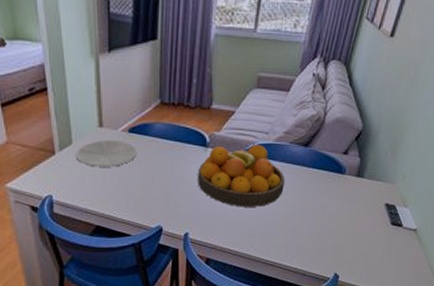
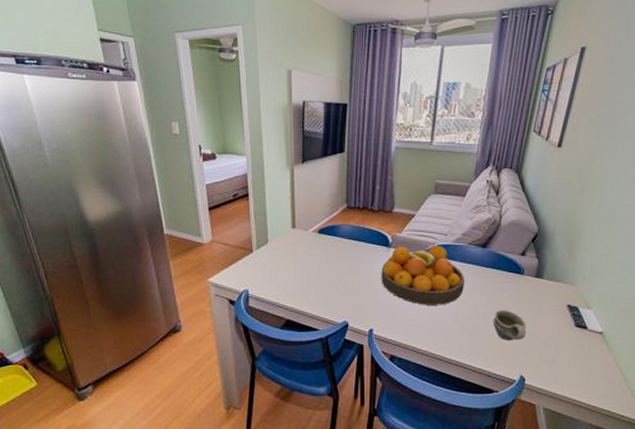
plate: present [76,139,137,167] -> none [271,239,326,264]
cup: none [311,210,344,240] -> present [493,310,526,340]

